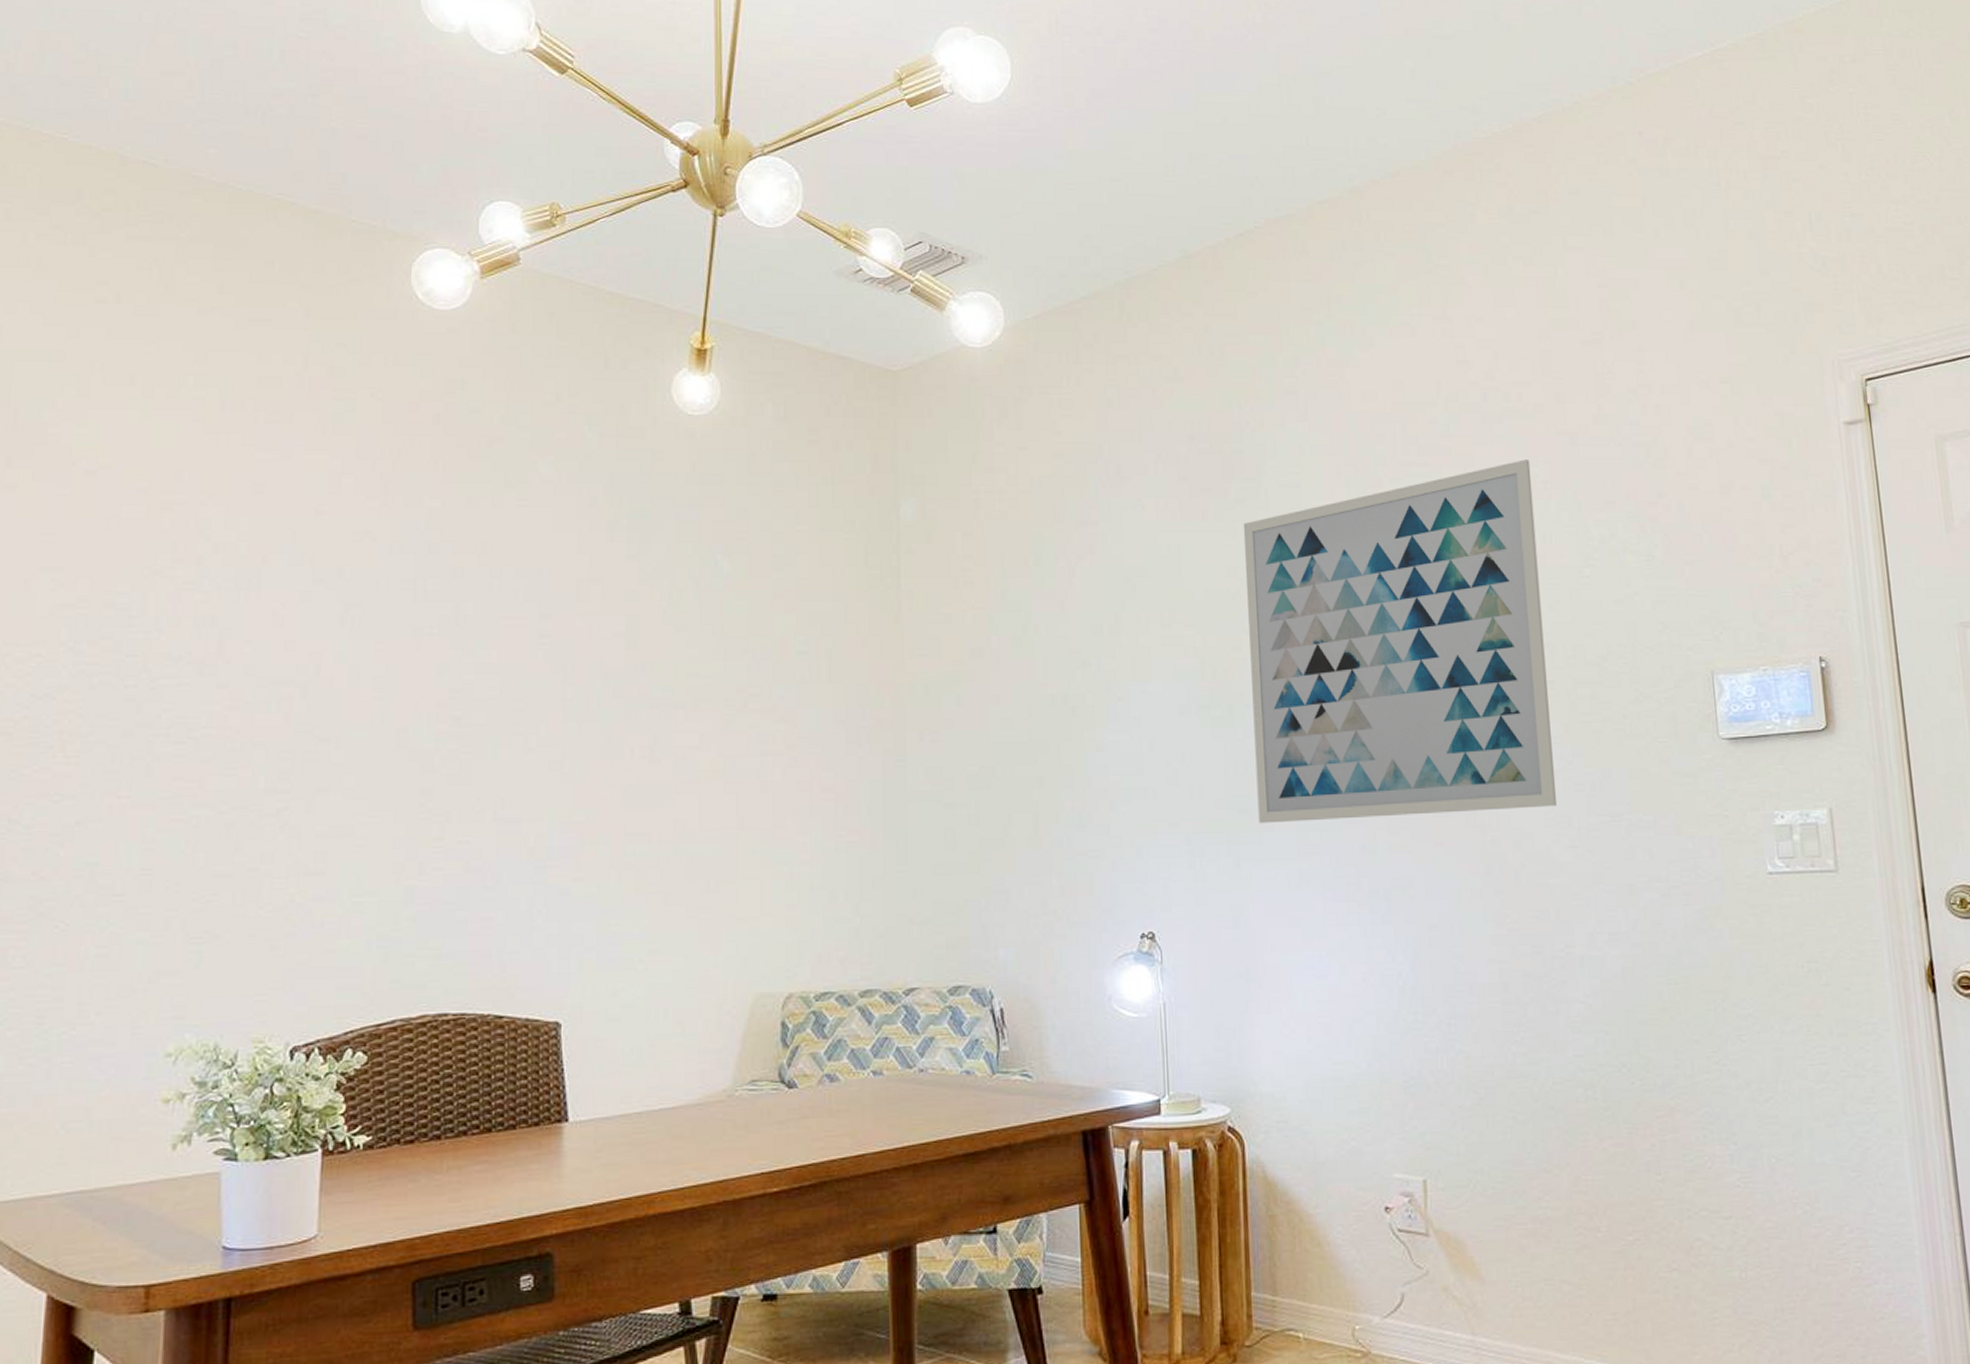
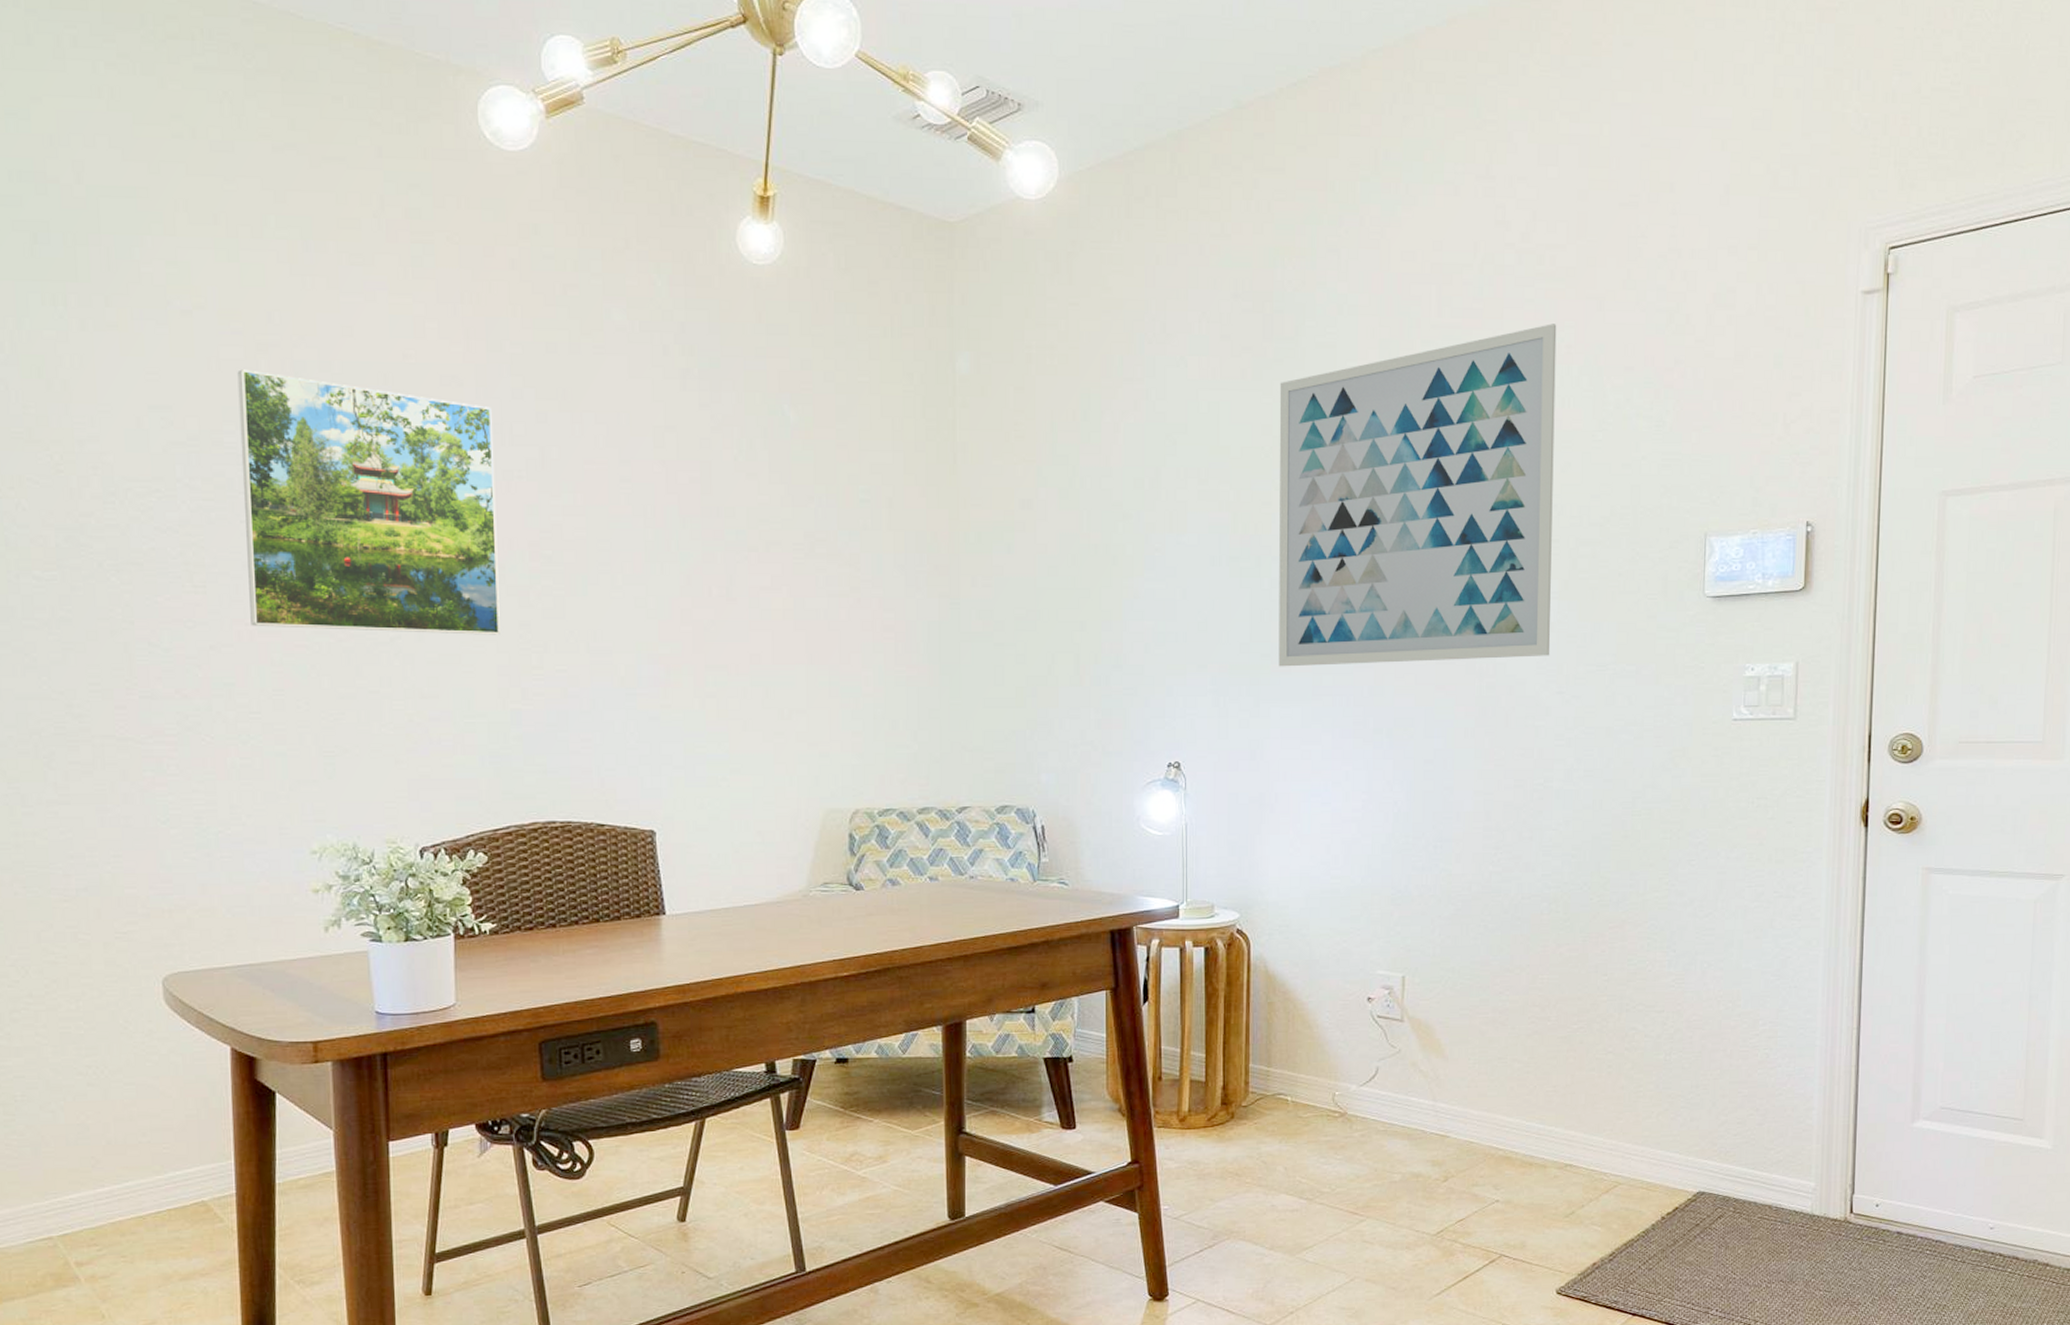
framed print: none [124,528,406,804] -> present [237,369,500,635]

